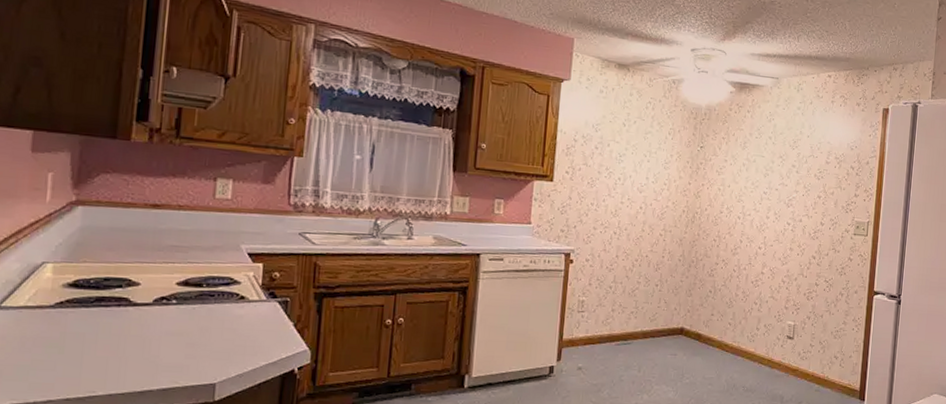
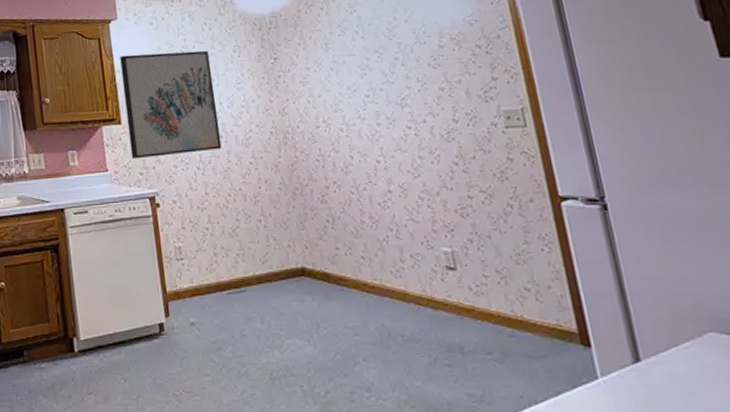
wall art: none [556,116,647,219] -> present [120,50,222,160]

